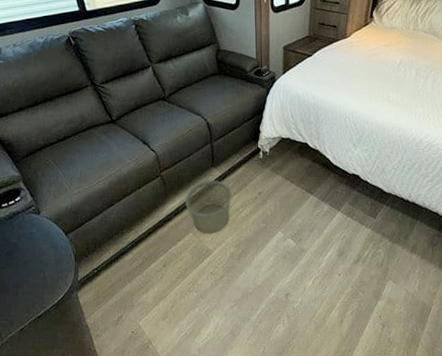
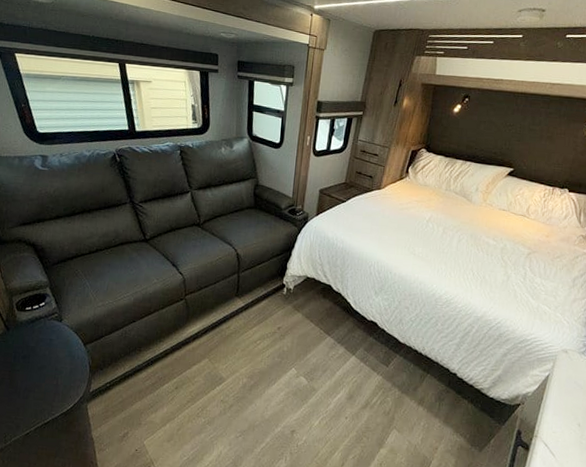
basket: present [185,180,232,234] -> none [205,308,252,362]

